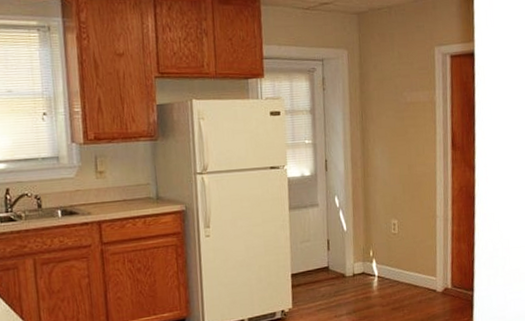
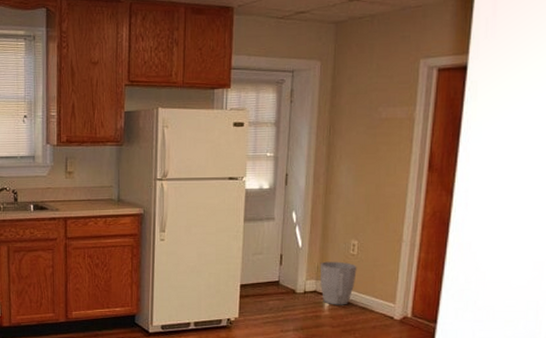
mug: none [366,241,400,285] -> present [320,261,357,305]

